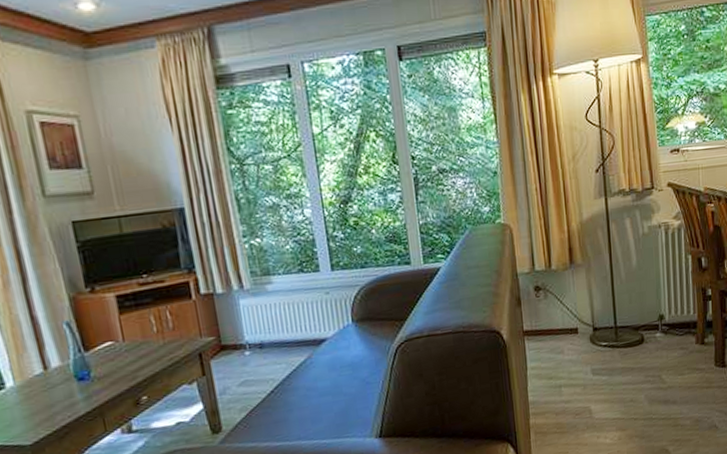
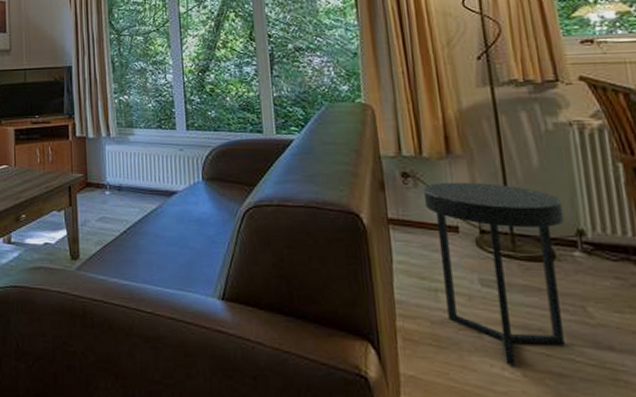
side table: none [551,285,651,434] -> present [423,182,565,367]

